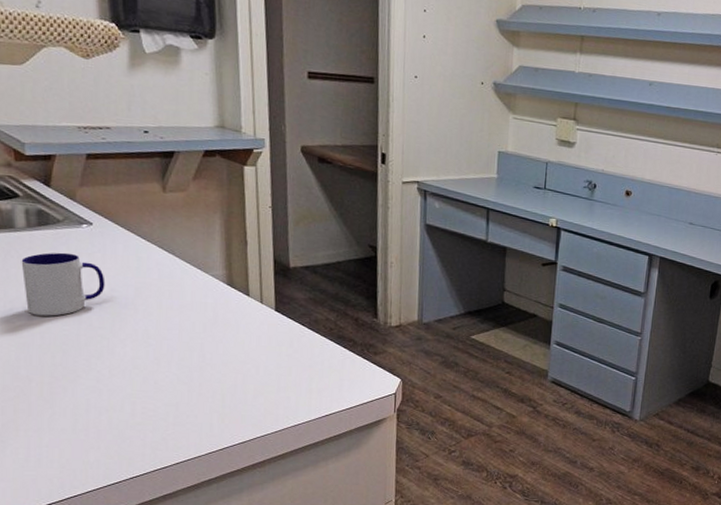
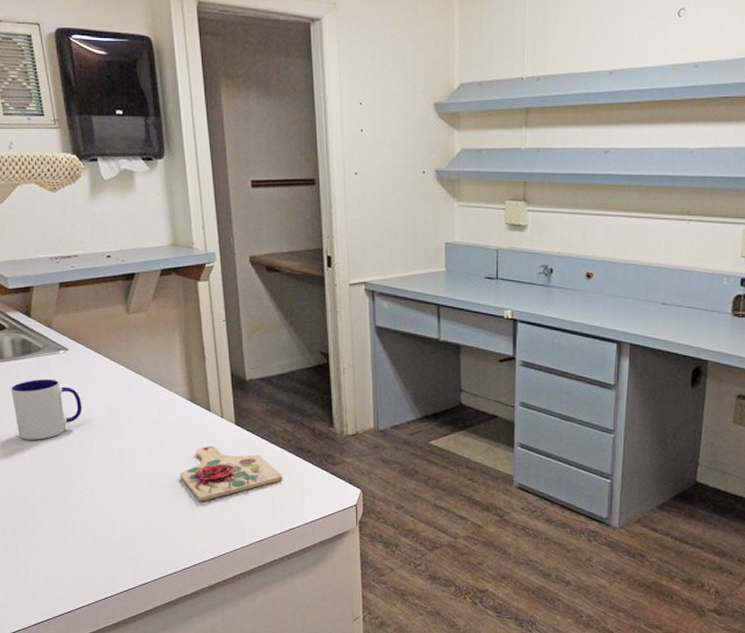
cutting board: none [211,331,322,385] -> present [179,446,282,501]

